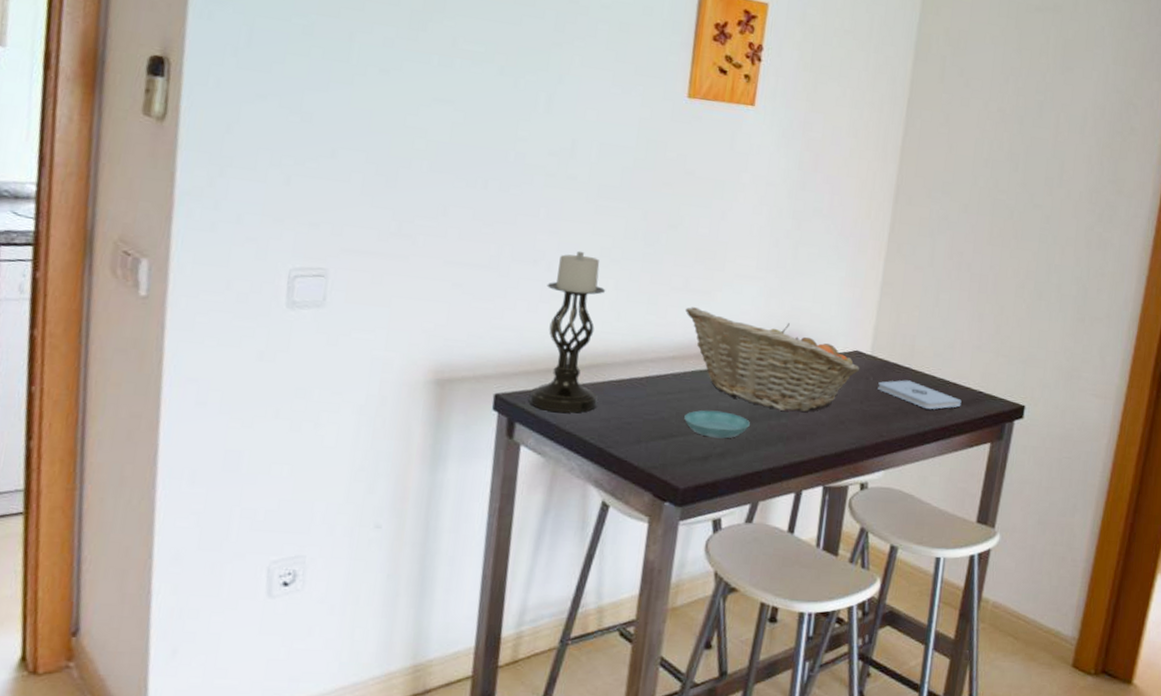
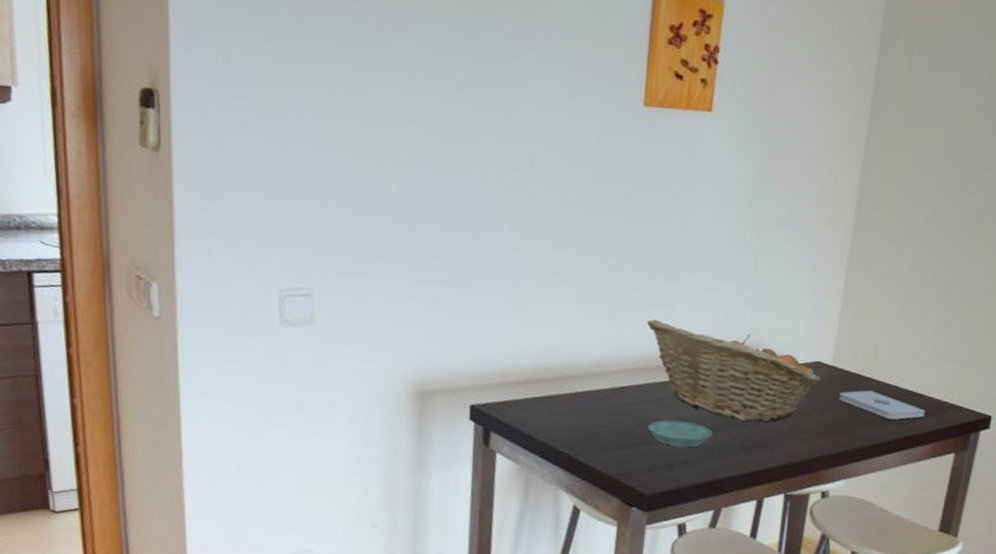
candle holder: present [528,251,606,413] -> none [501,266,570,423]

